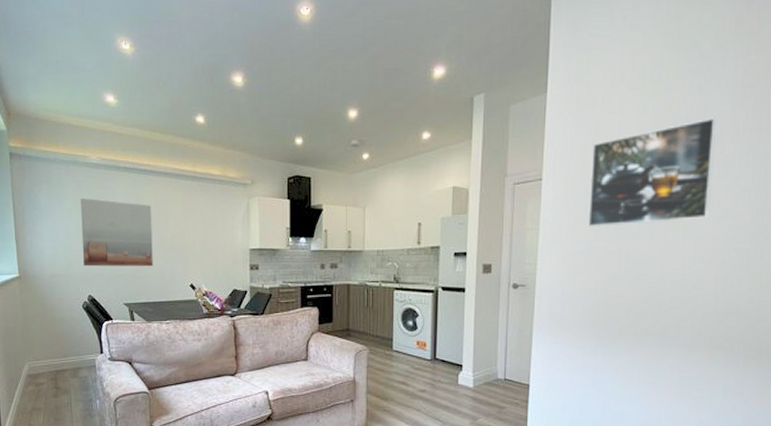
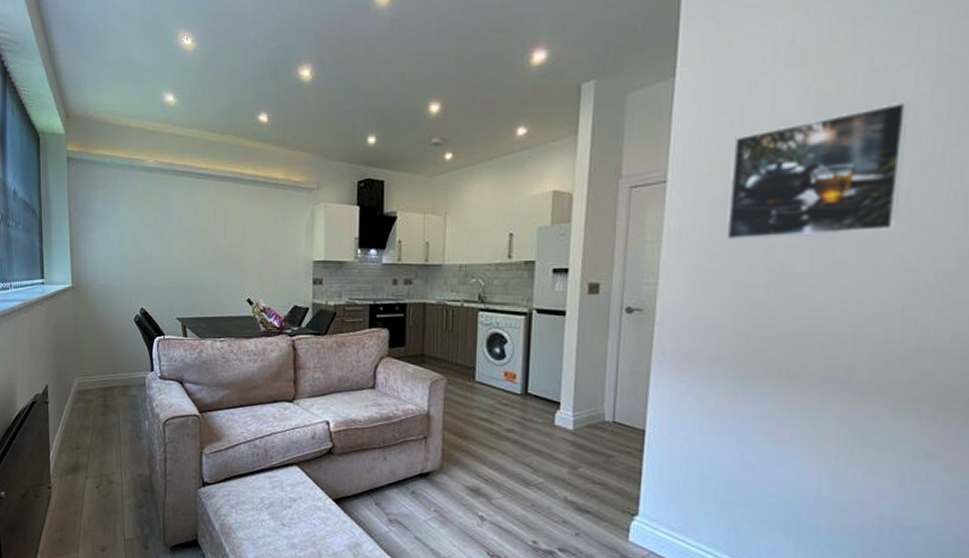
wall art: present [81,197,153,267] -> none [136,204,209,279]

